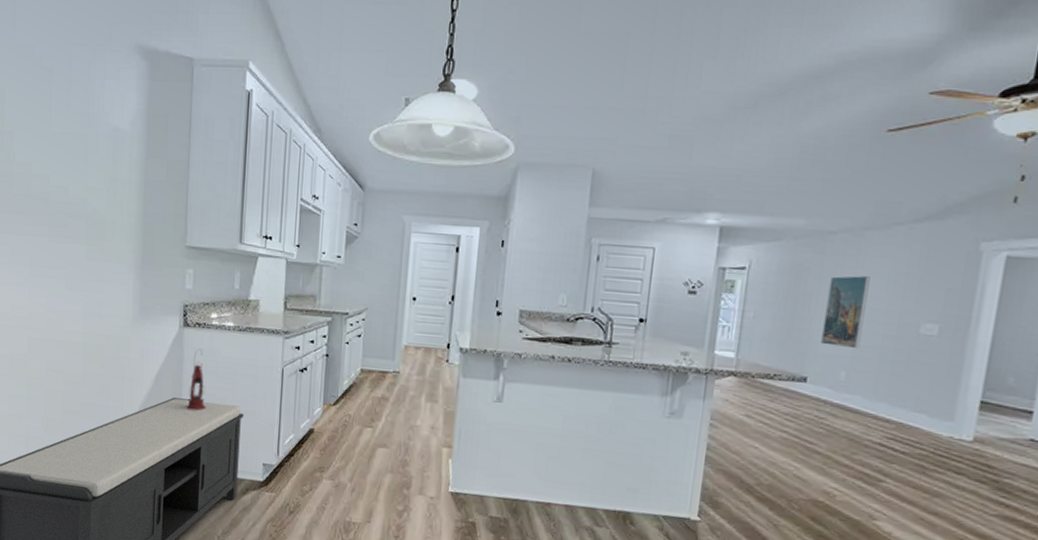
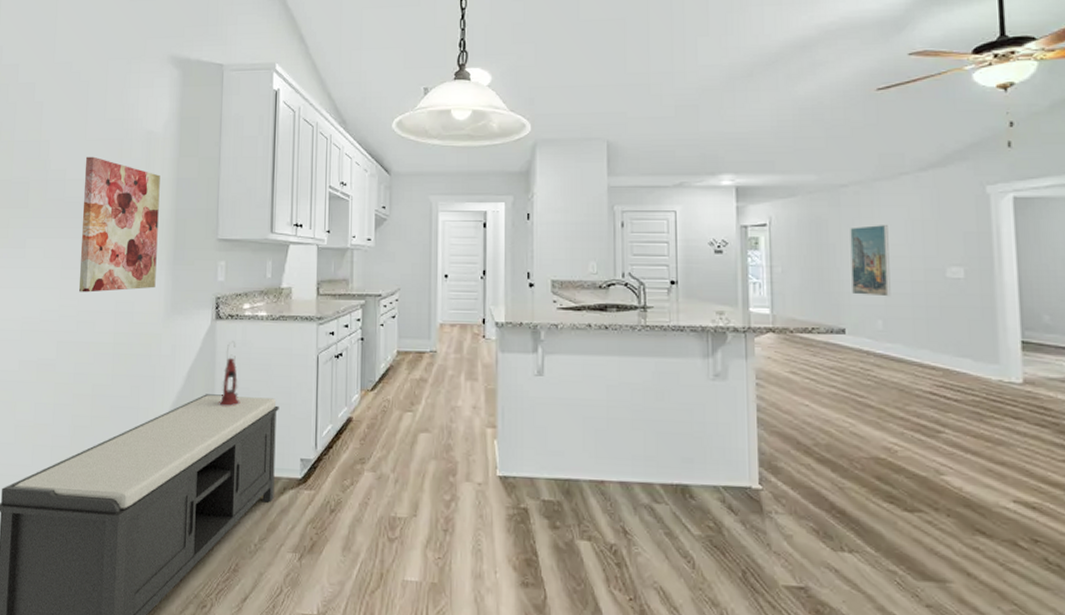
wall art: none [48,151,128,292] -> present [79,156,160,293]

